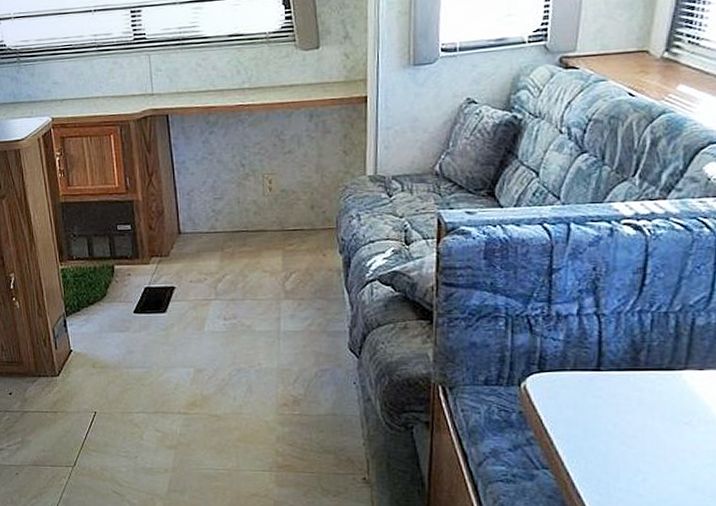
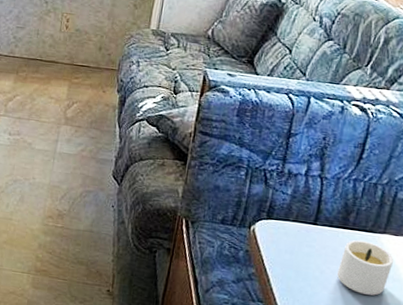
candle: none [635,381,702,444] -> present [337,239,393,296]

